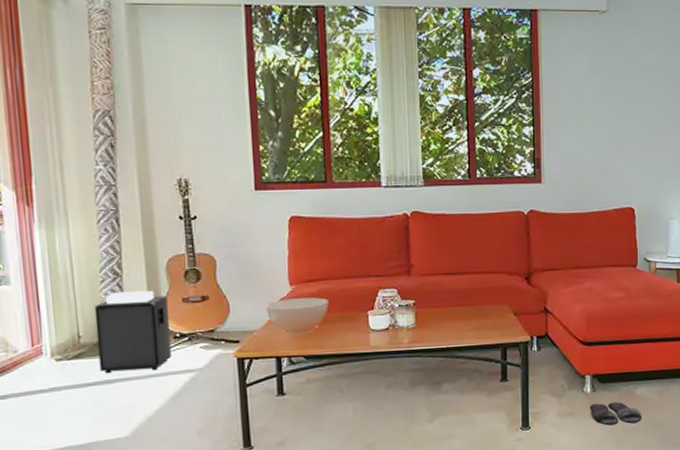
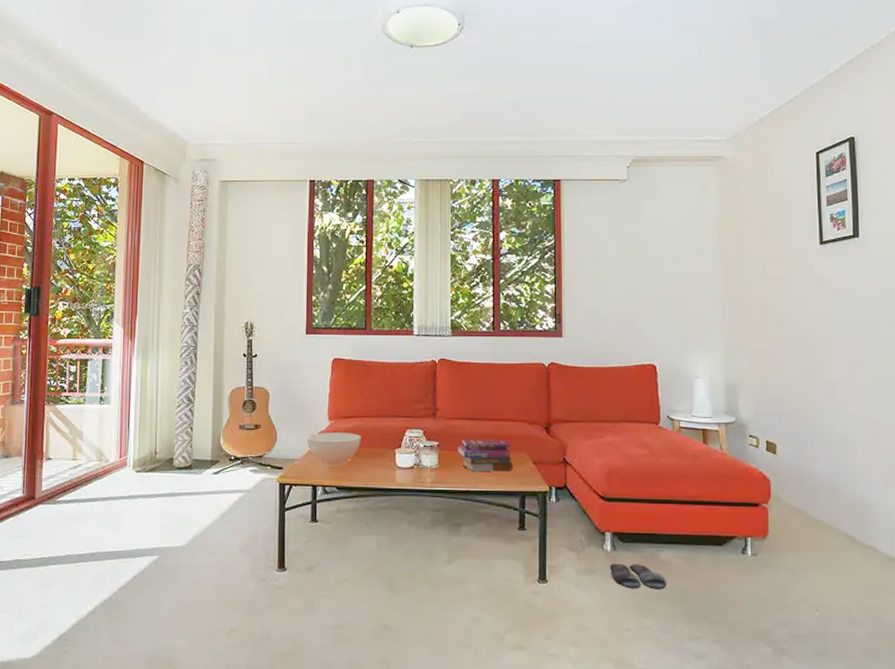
amplifier: present [94,290,171,374] -> none [168,416,227,488]
books: none [435,292,493,329] -> present [458,439,512,472]

